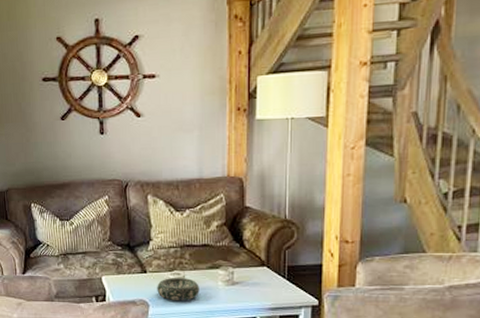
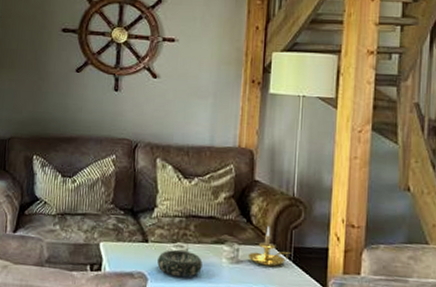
candle holder: none [244,249,286,285] -> present [249,226,292,267]

